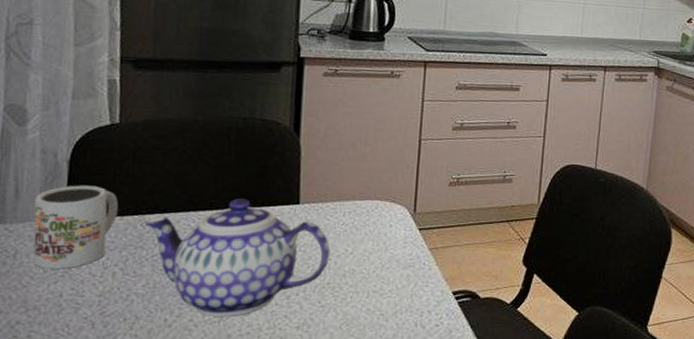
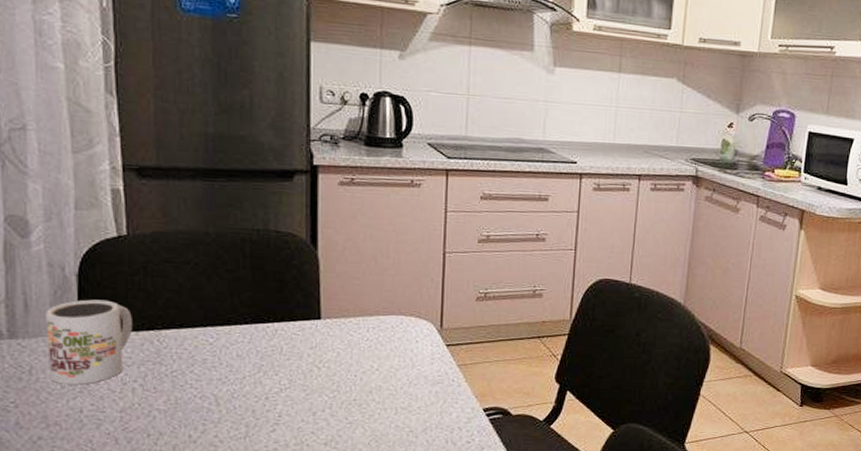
teapot: present [144,198,330,317] -> none [160,313,355,433]

